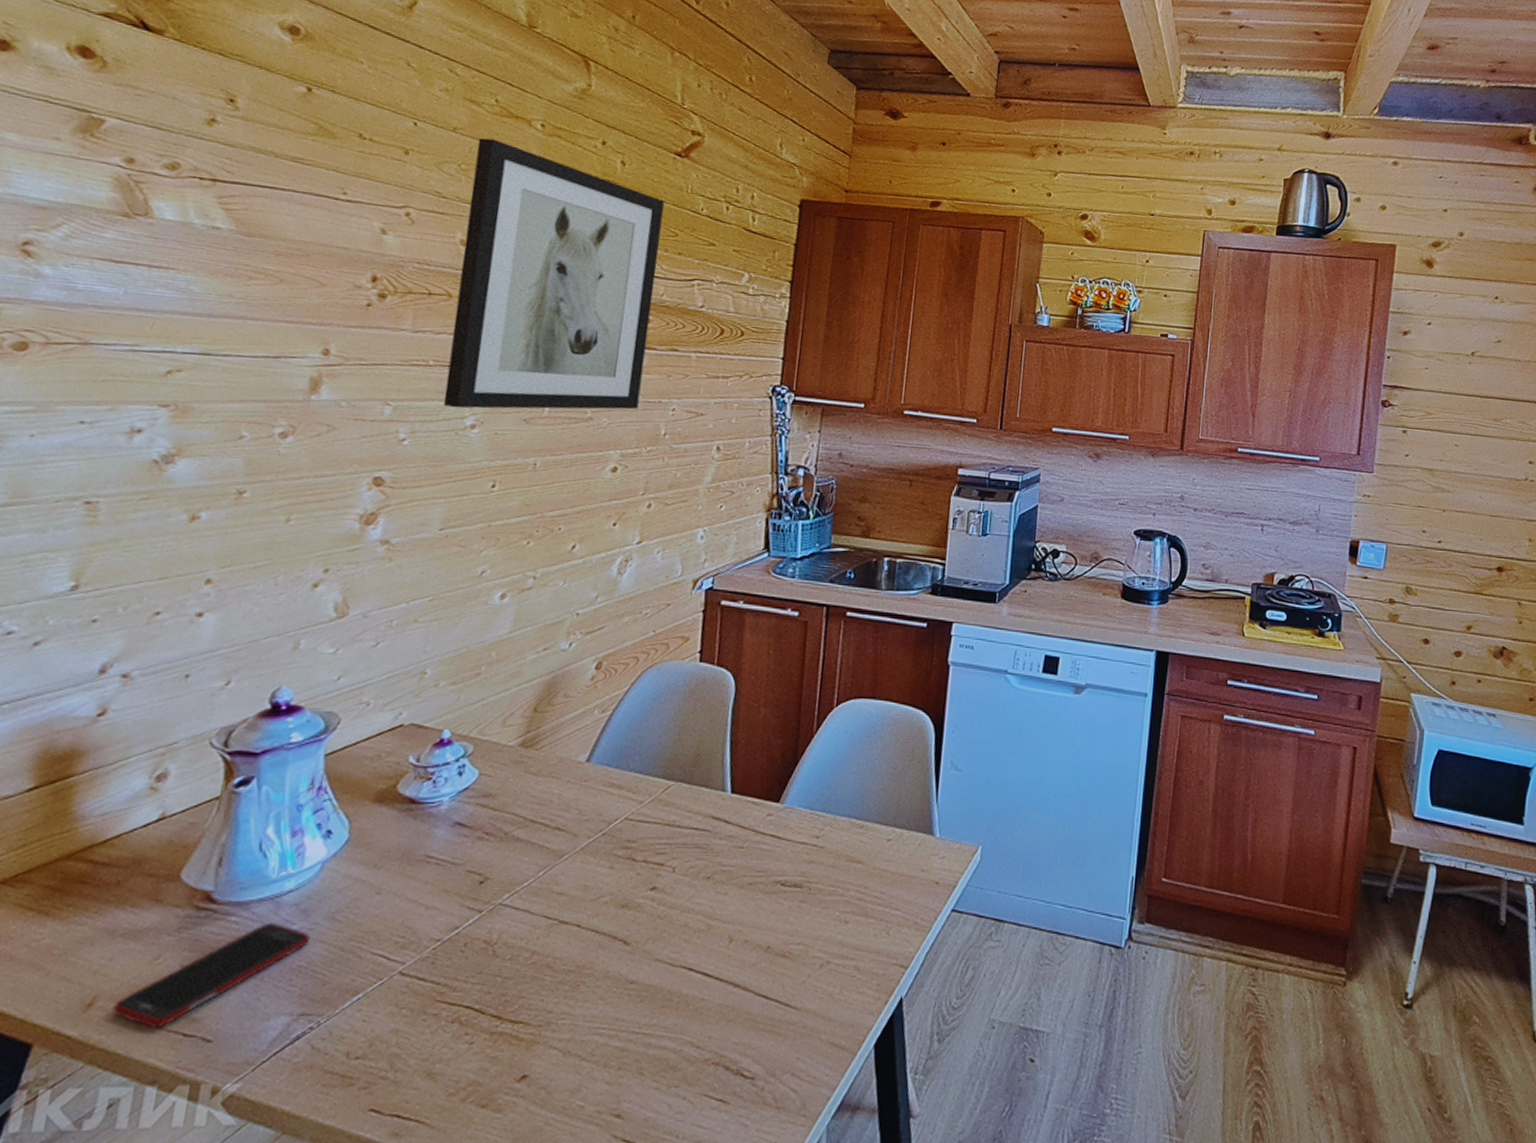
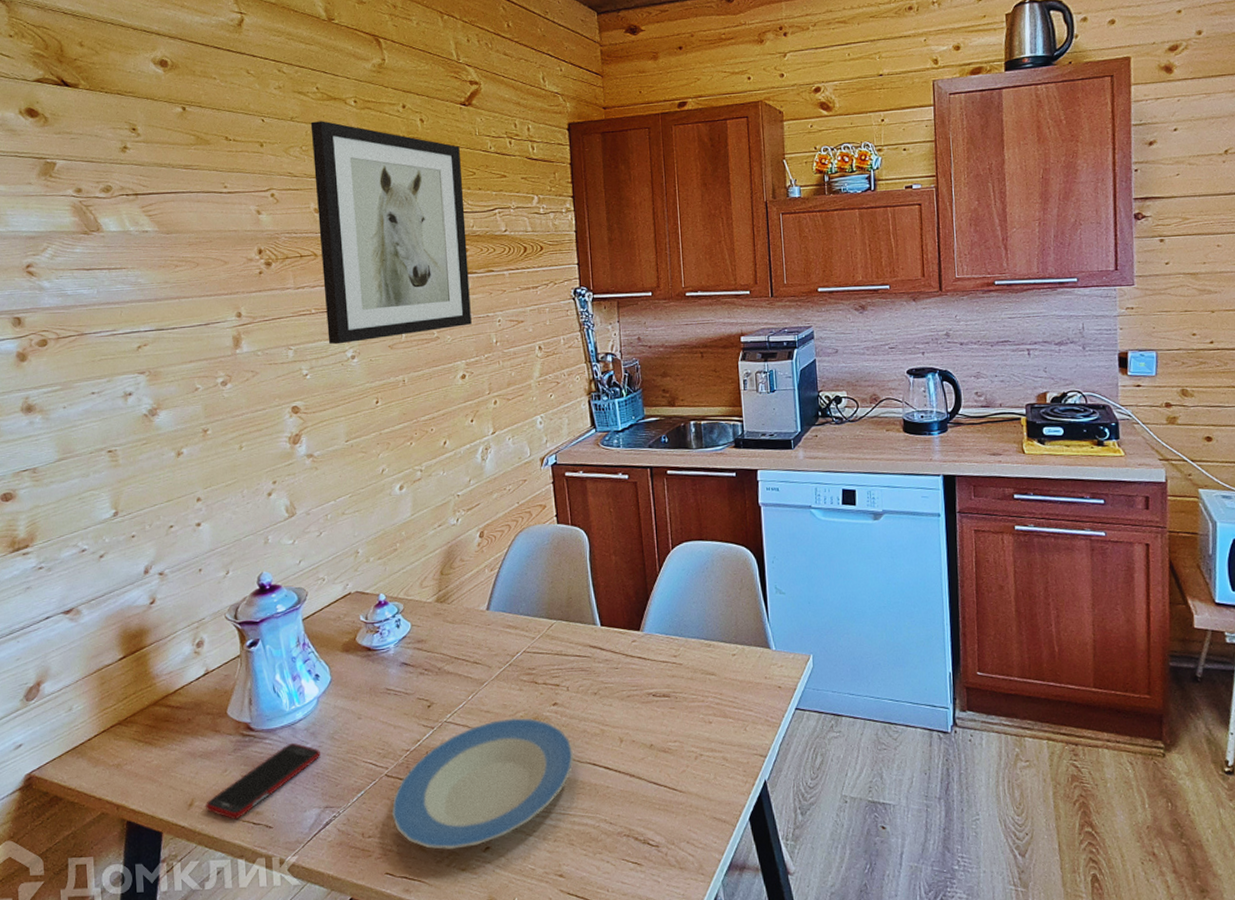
plate: none [396,903,666,1078] -> present [391,717,573,850]

